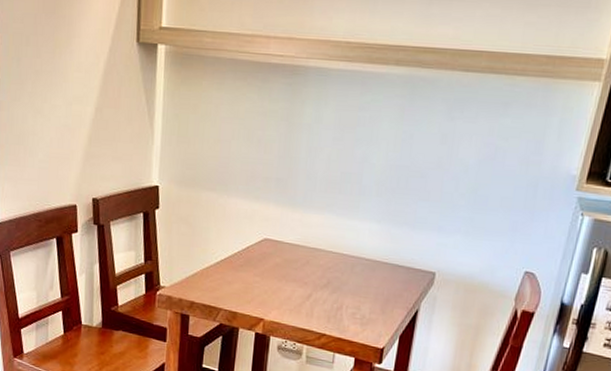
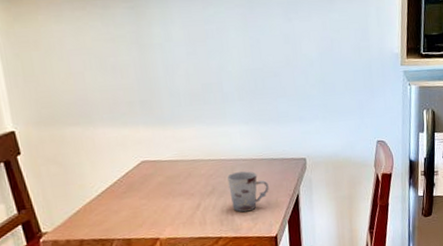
cup: none [343,270,388,315] -> present [227,171,269,213]

